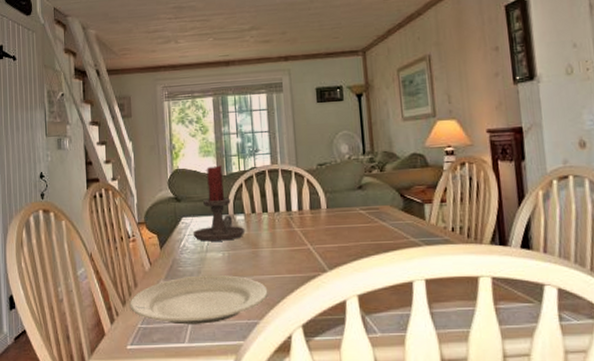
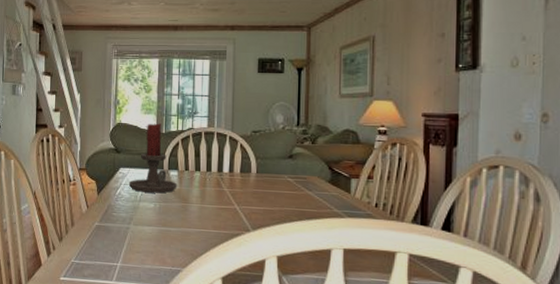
plate: present [129,274,268,325] -> none [65,222,193,266]

